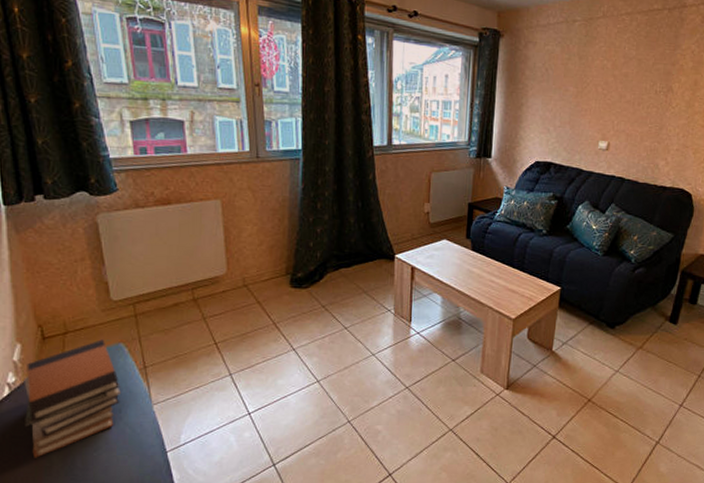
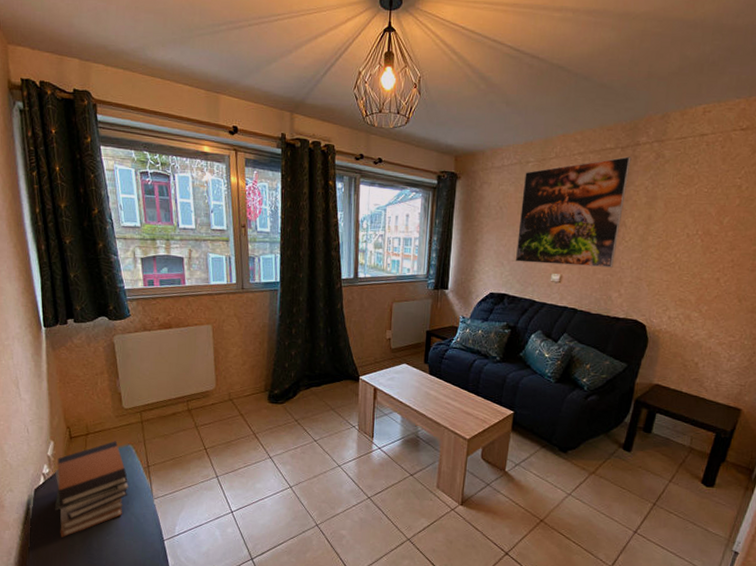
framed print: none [561,18,678,135] -> present [515,156,632,268]

